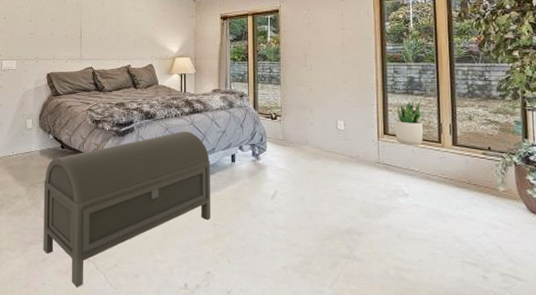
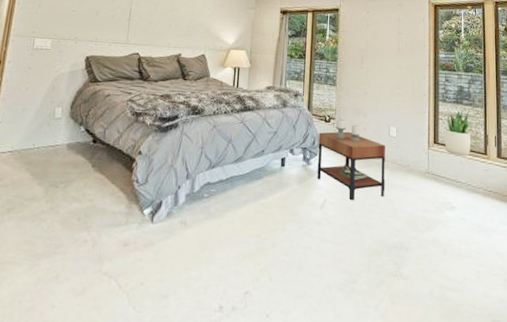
storage bench: present [43,132,210,288] -> none [56,130,258,312]
side table: none [266,115,335,191] -> present [317,118,386,201]

